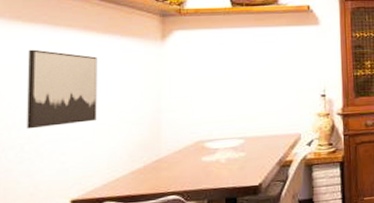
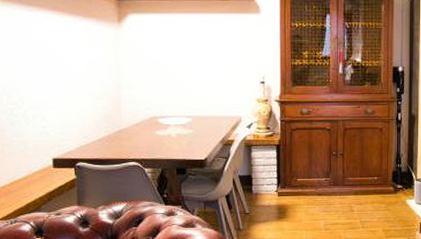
wall art: present [27,49,97,130] -> none [10,26,68,97]

